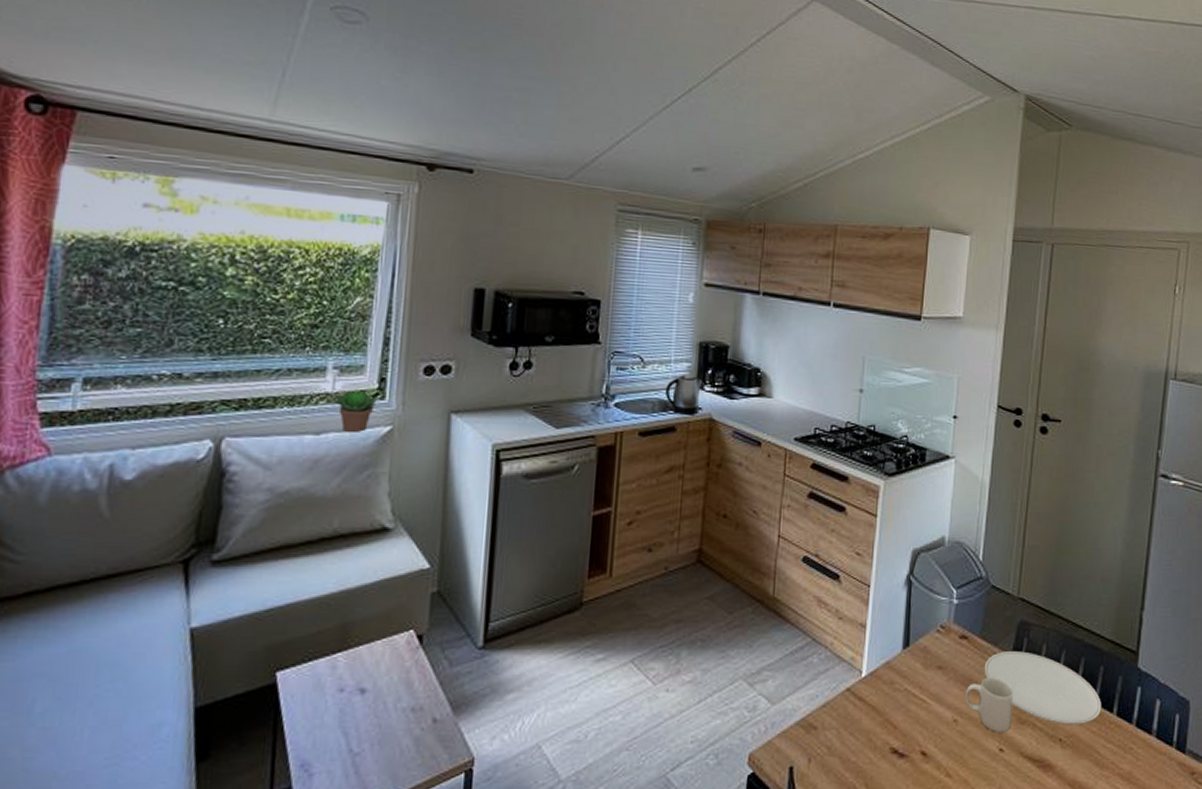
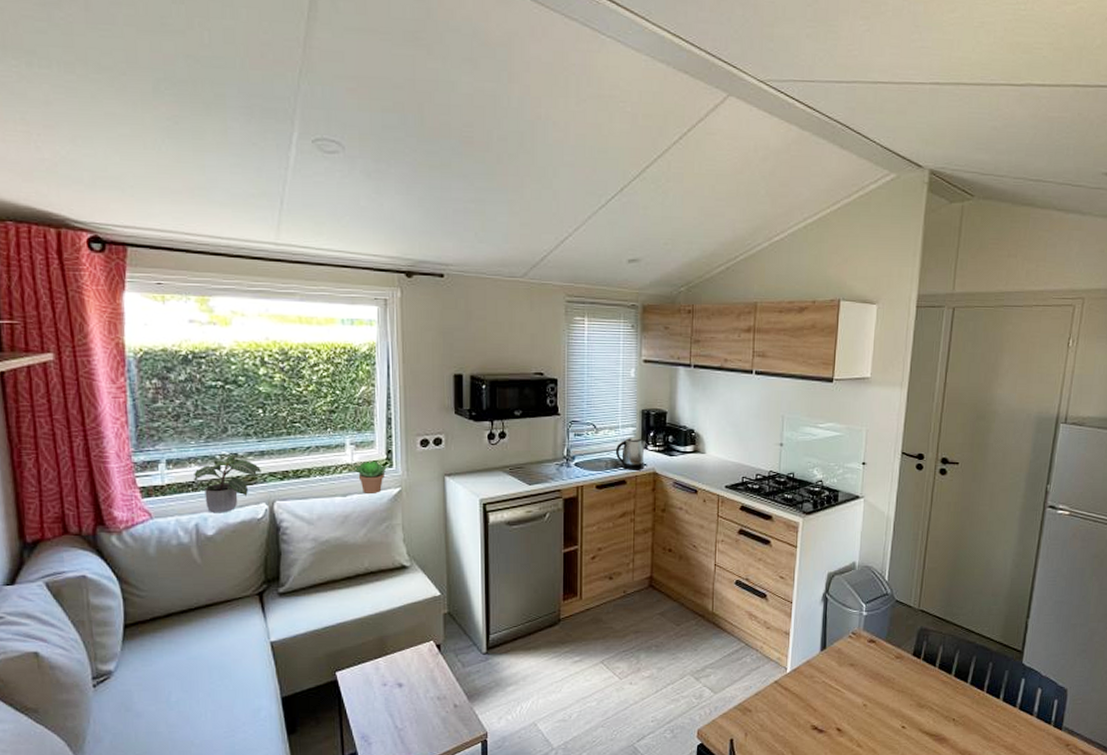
potted plant: none [116,375,211,452] -> present [193,454,261,514]
cup: present [964,677,1014,733] -> none [873,672,915,714]
plate: present [984,651,1101,725] -> none [889,652,990,708]

